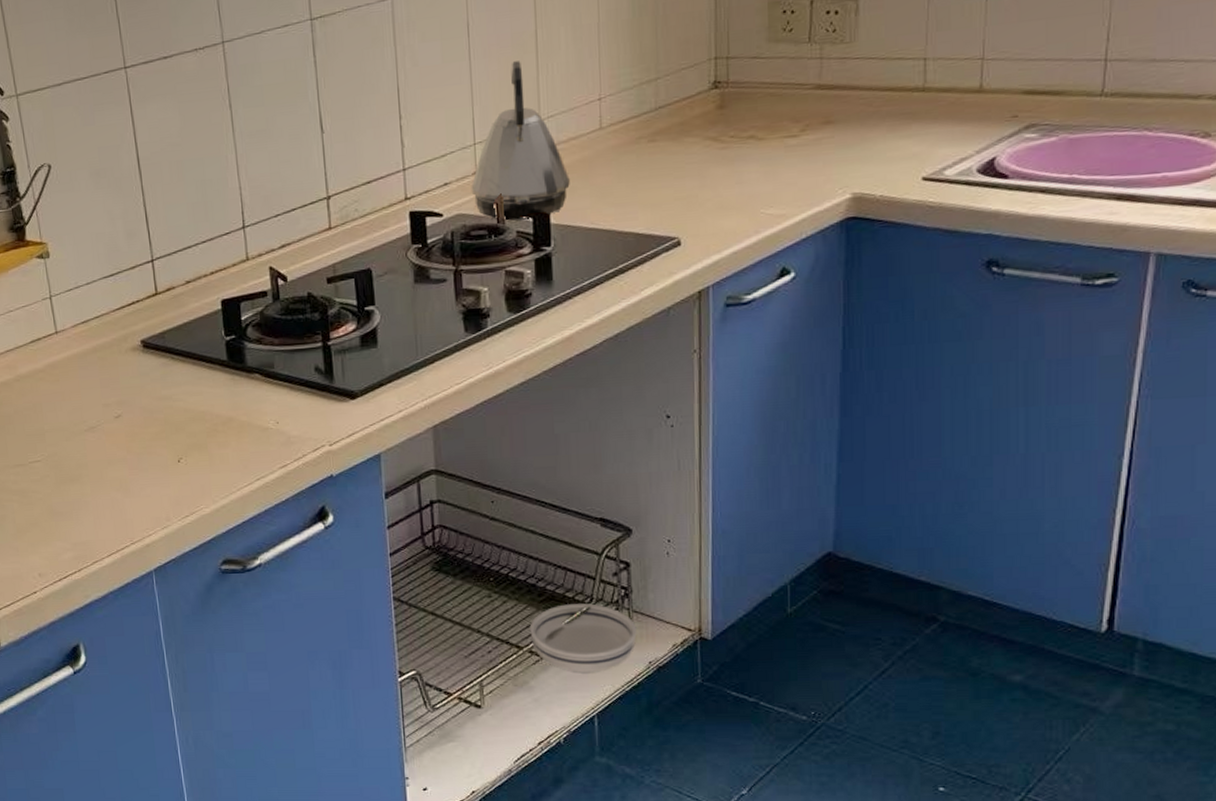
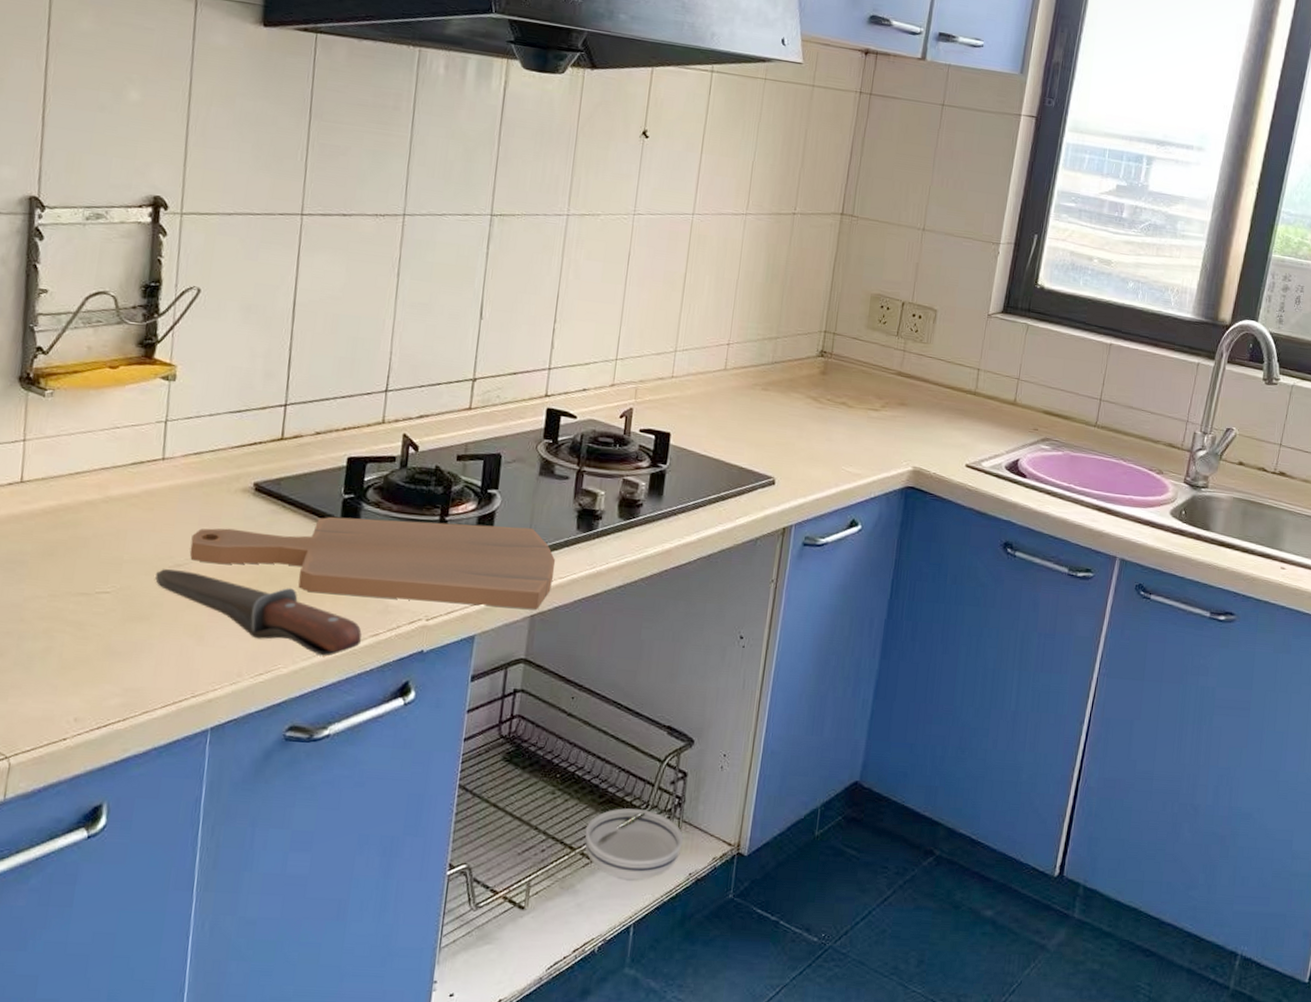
hunting knife: none [75,432,271,493] -> present [155,569,362,657]
cutting board: none [97,339,449,435] -> present [190,516,556,609]
kettle: present [471,61,570,221] -> none [605,295,693,437]

